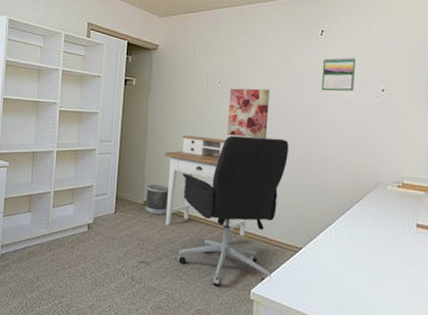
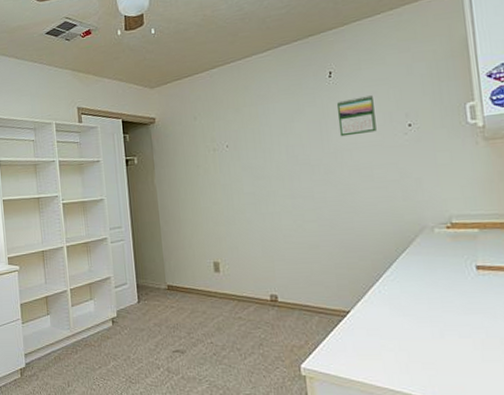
wastebasket: present [145,184,169,216] -> none [167,265,195,299]
desk: present [164,135,246,237] -> none [181,206,284,308]
office chair: present [178,135,289,286] -> none [204,195,321,366]
wall art: present [227,88,270,139] -> none [240,144,289,202]

